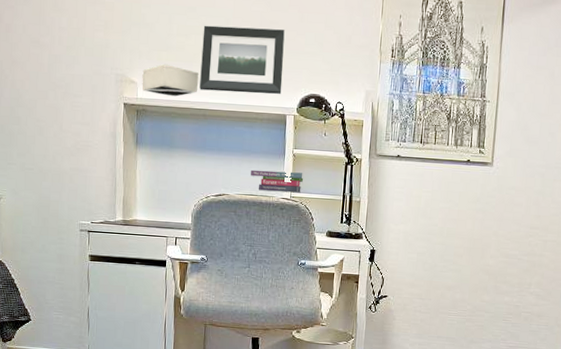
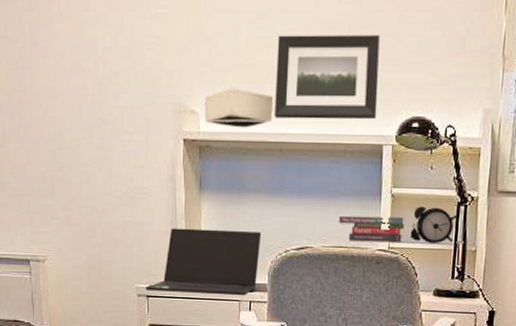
laptop: none [87,175,187,233] -> present [145,228,262,296]
alarm clock: none [308,164,346,195] -> present [410,206,458,244]

